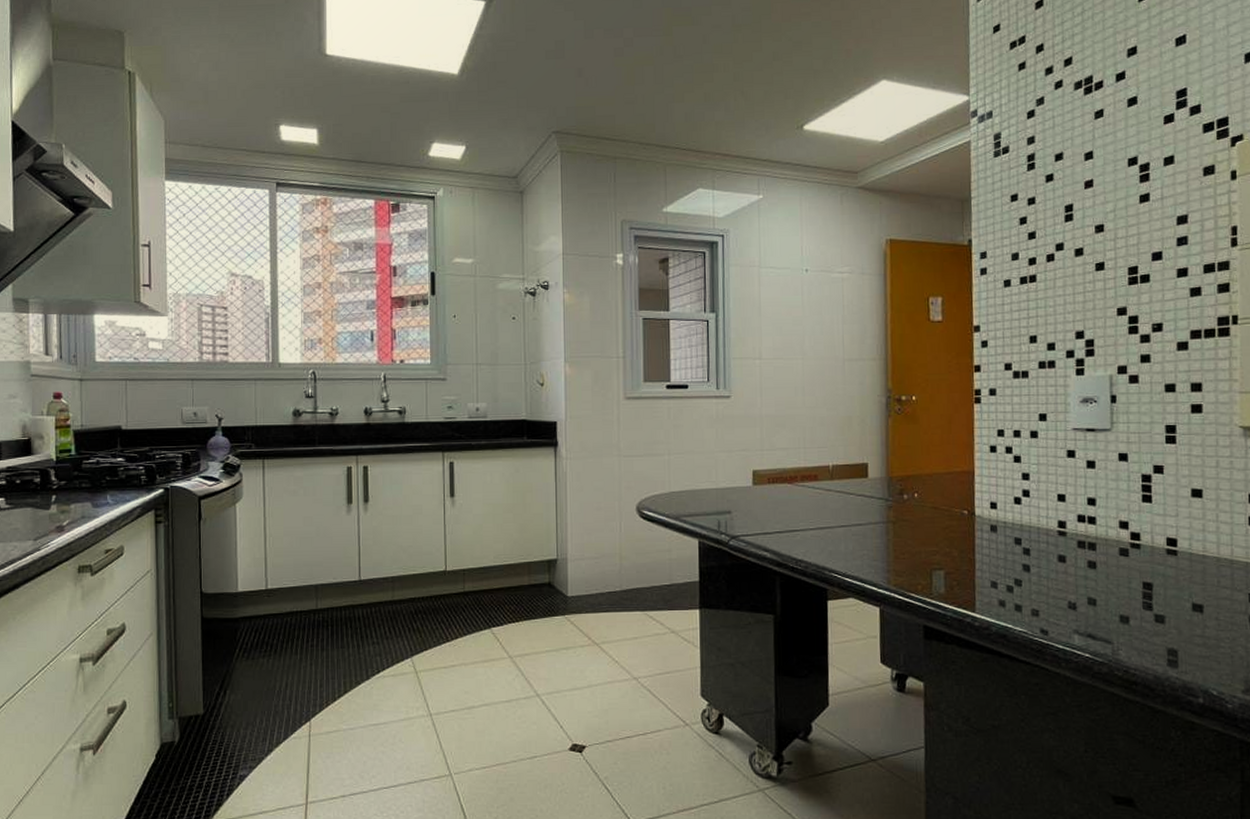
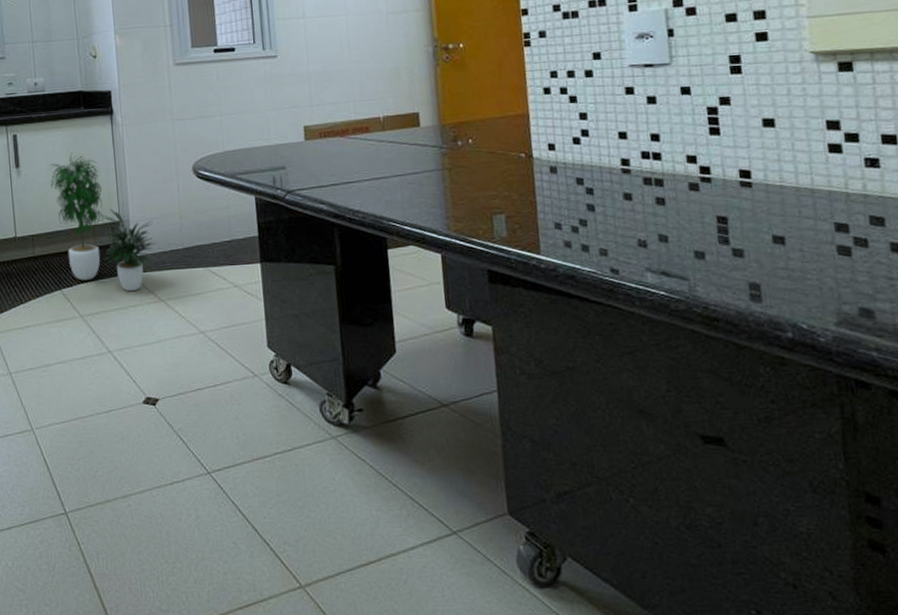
potted plant: none [486,484,594,634] -> present [49,152,157,292]

